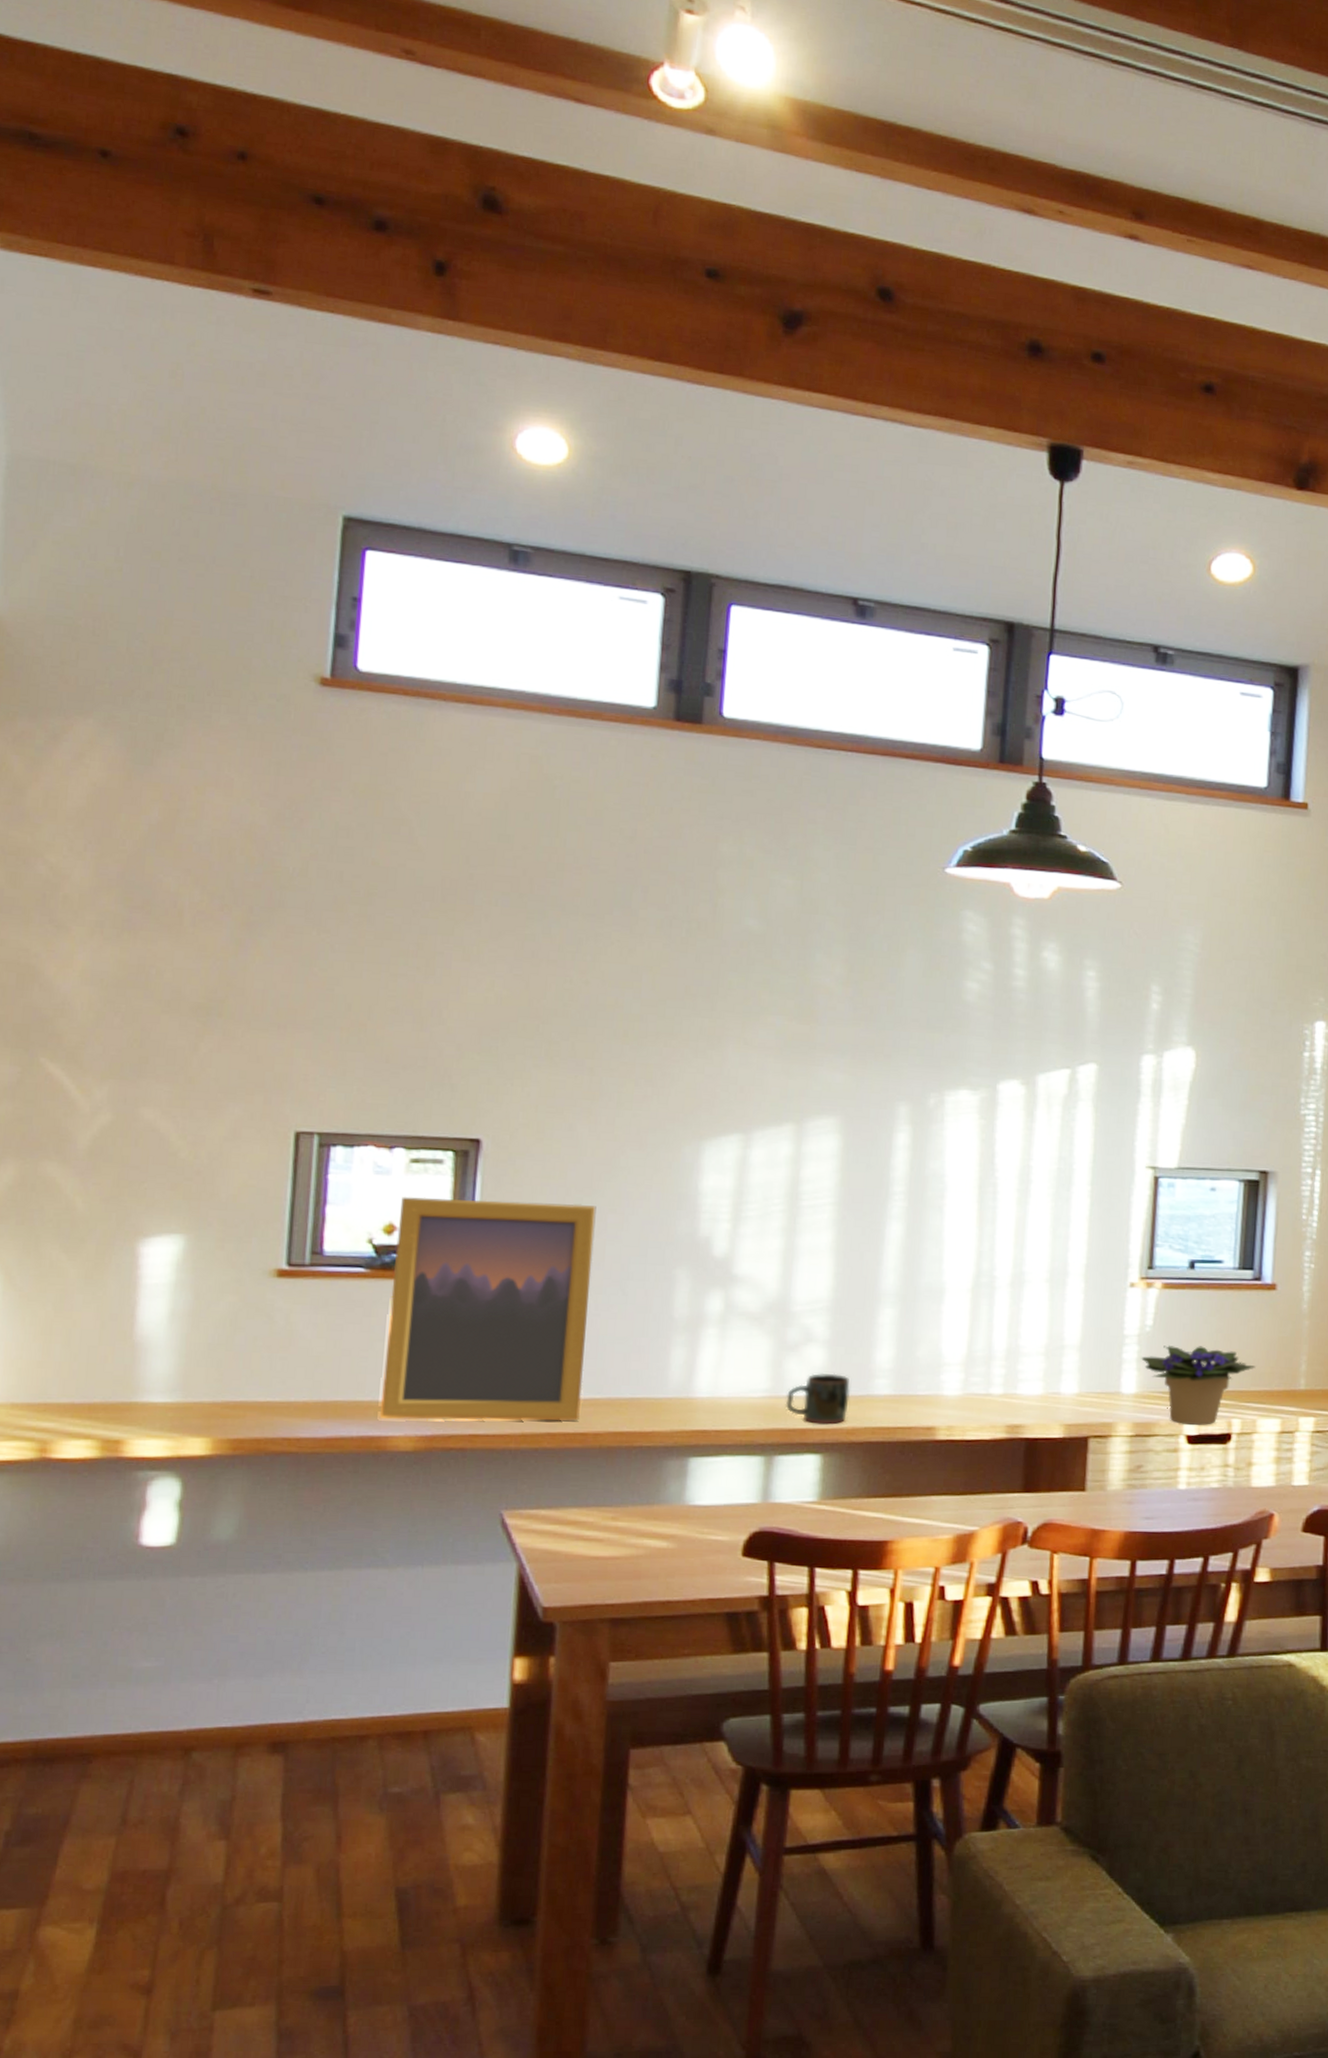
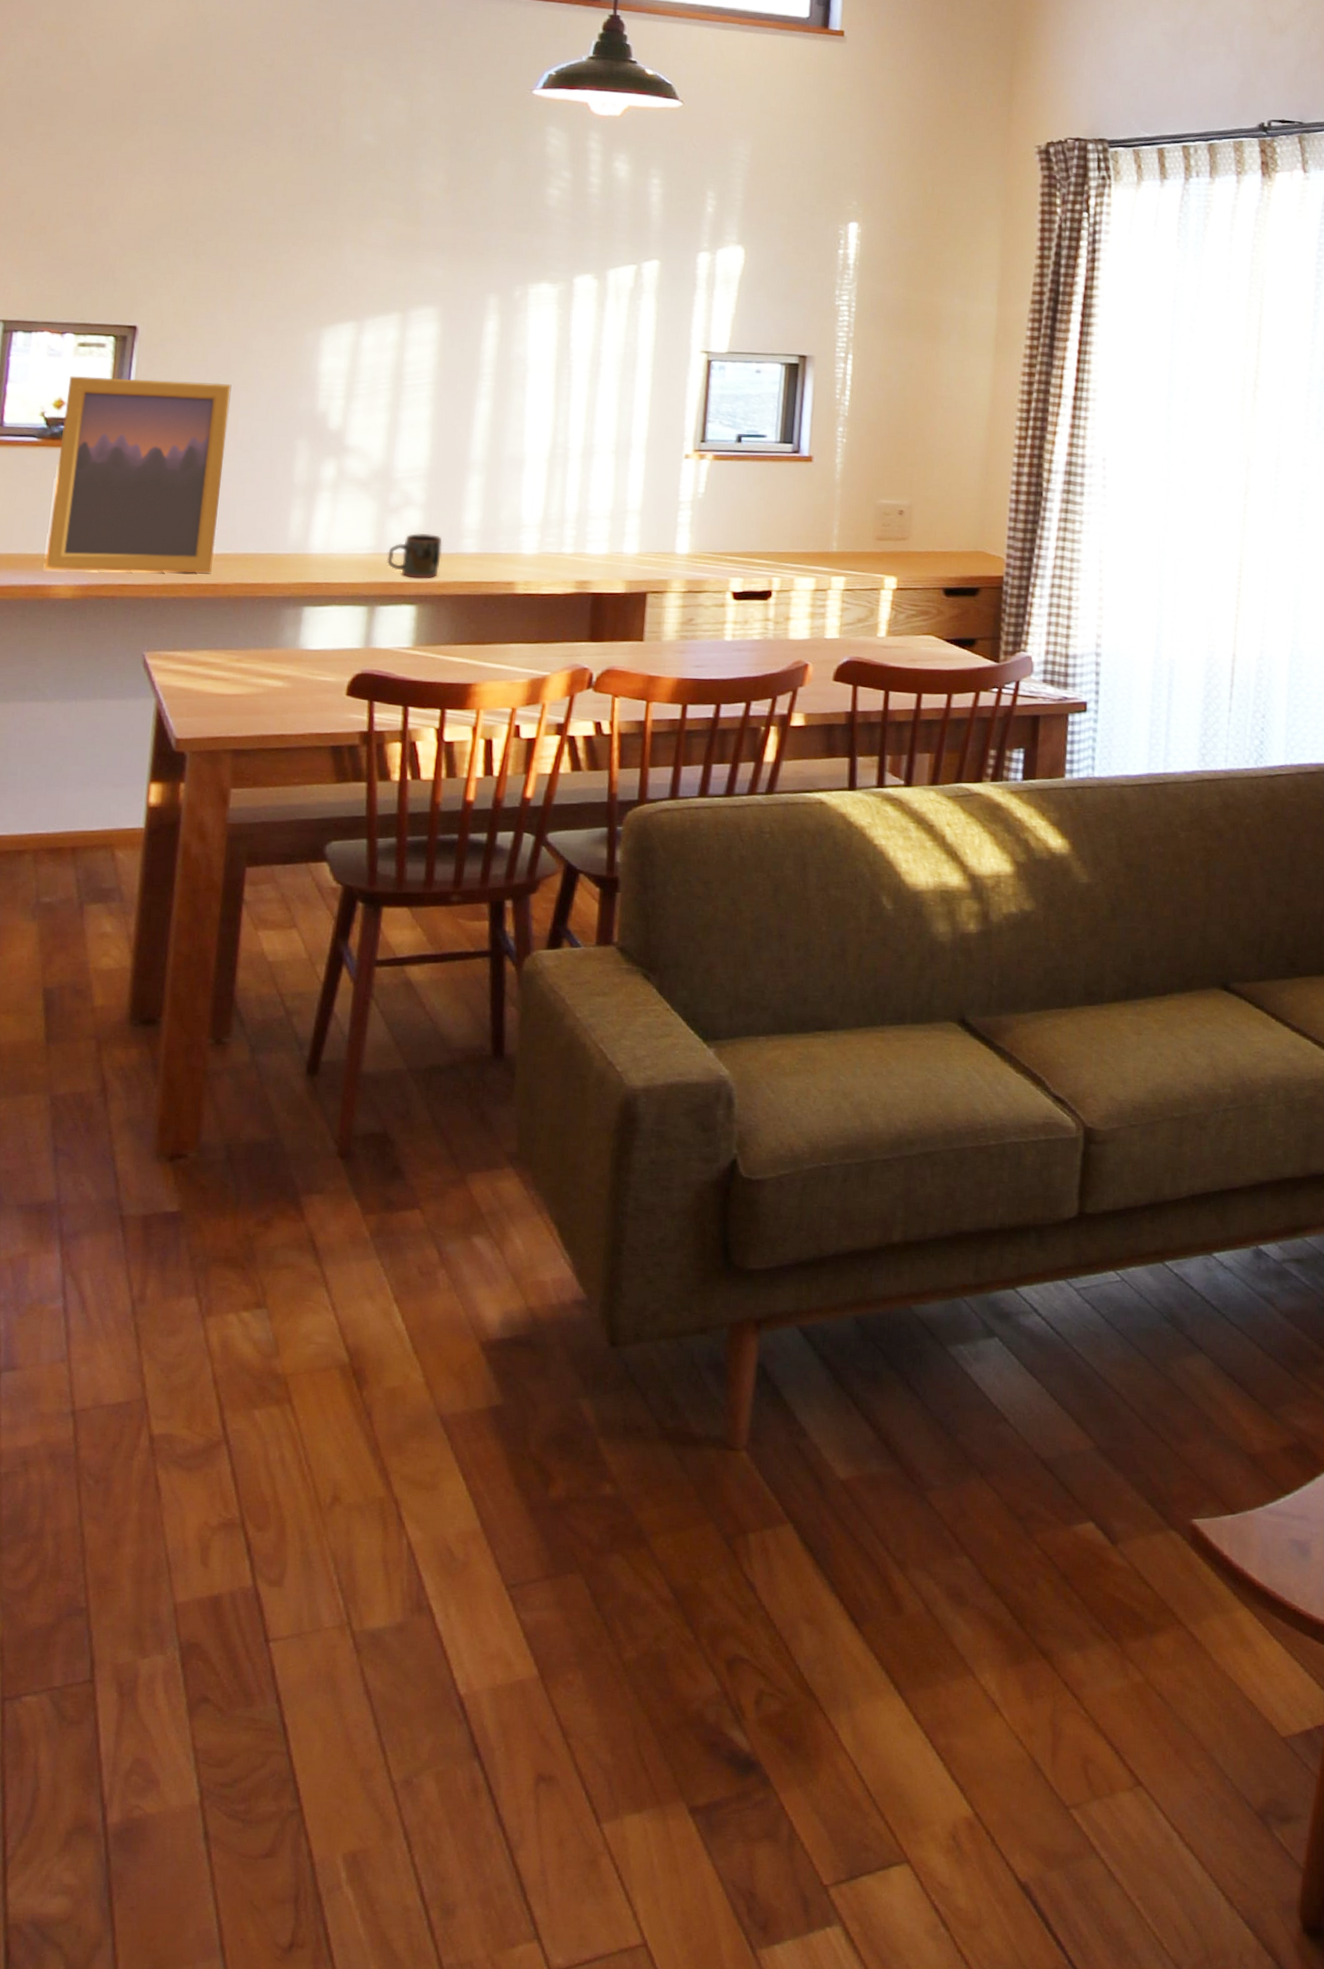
potted flower: present [1141,1344,1256,1425] -> none [694,510,794,583]

